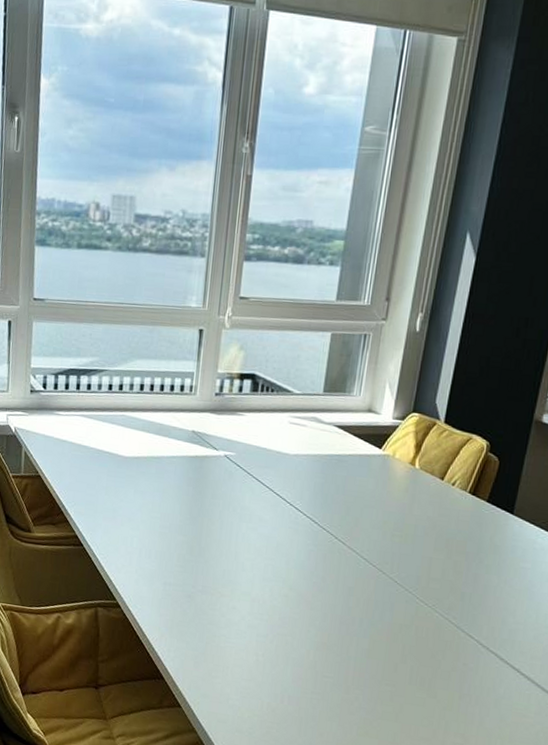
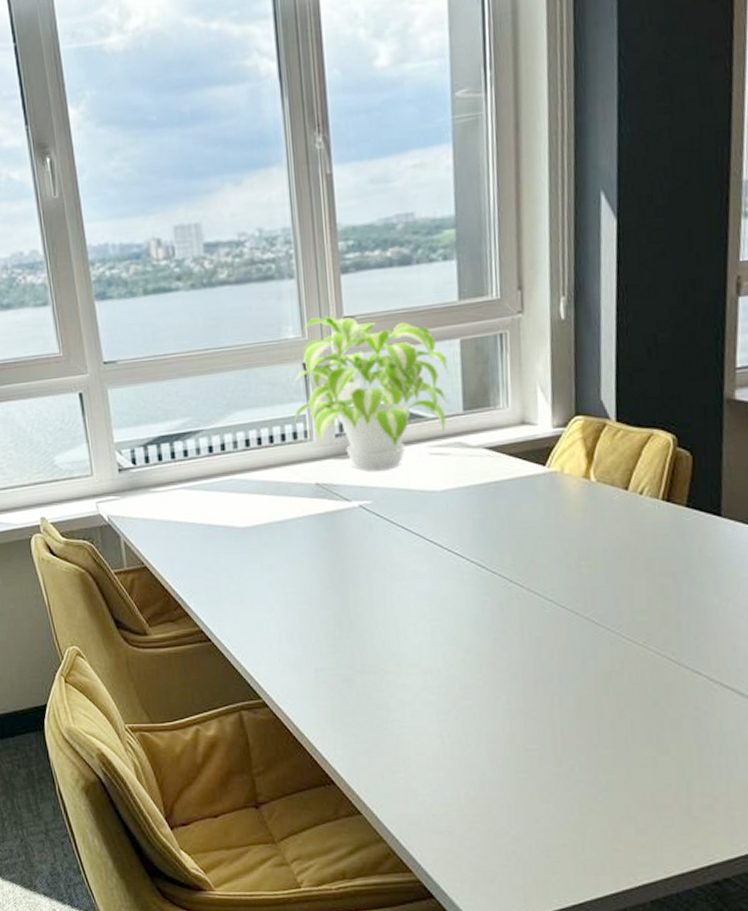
plant: none [183,293,318,430] -> present [292,315,449,471]

